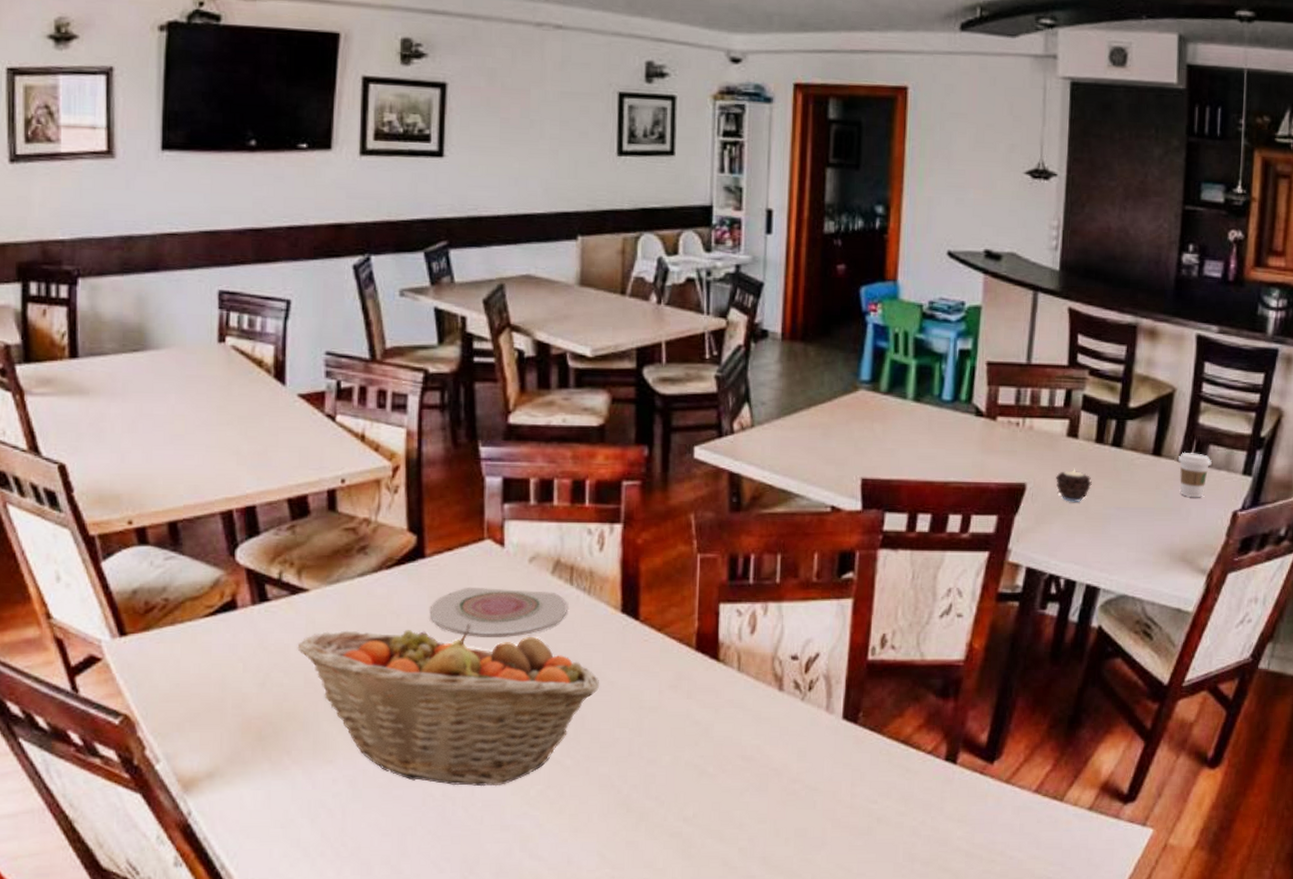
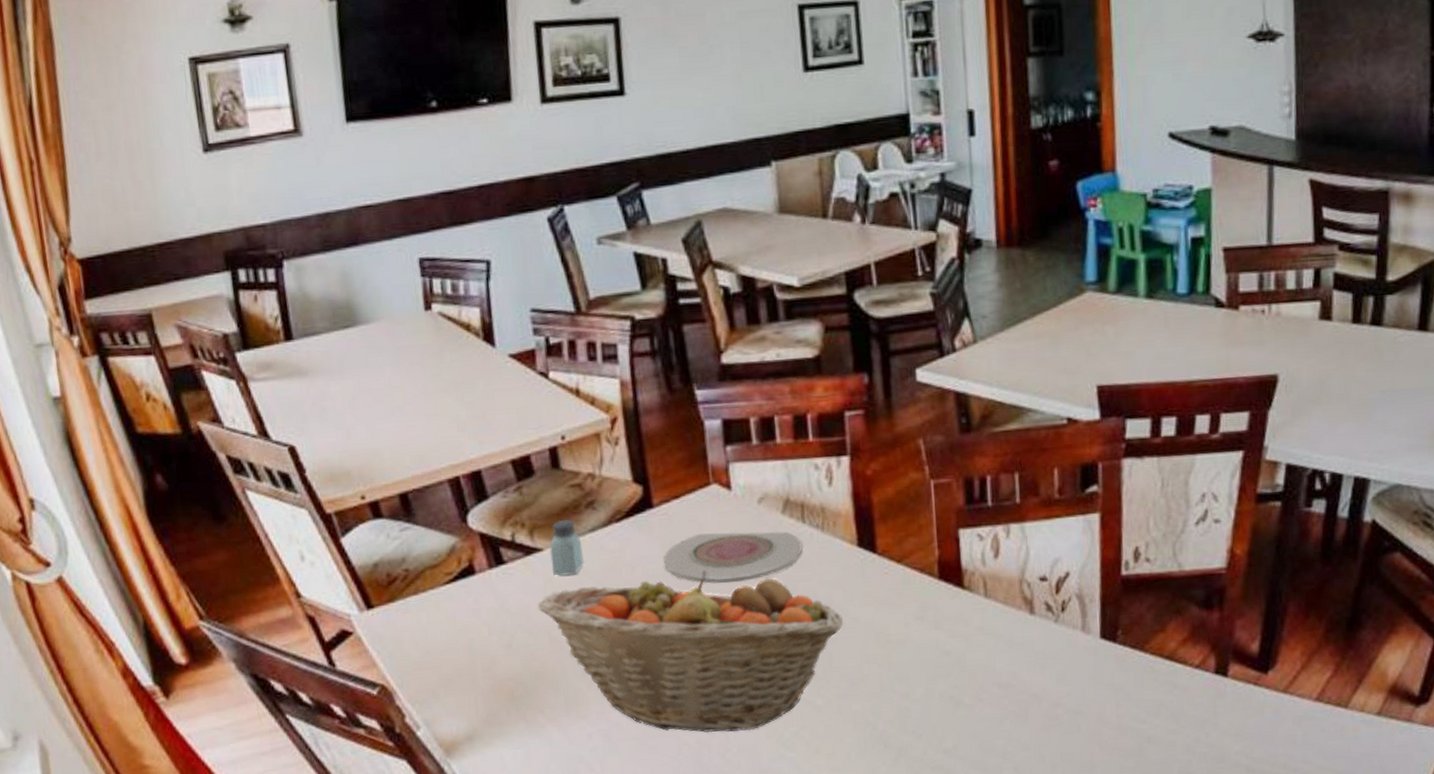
saltshaker: none [316,563,349,618] -> present [549,520,584,576]
candle: present [1056,469,1092,503] -> none [1311,354,1352,391]

